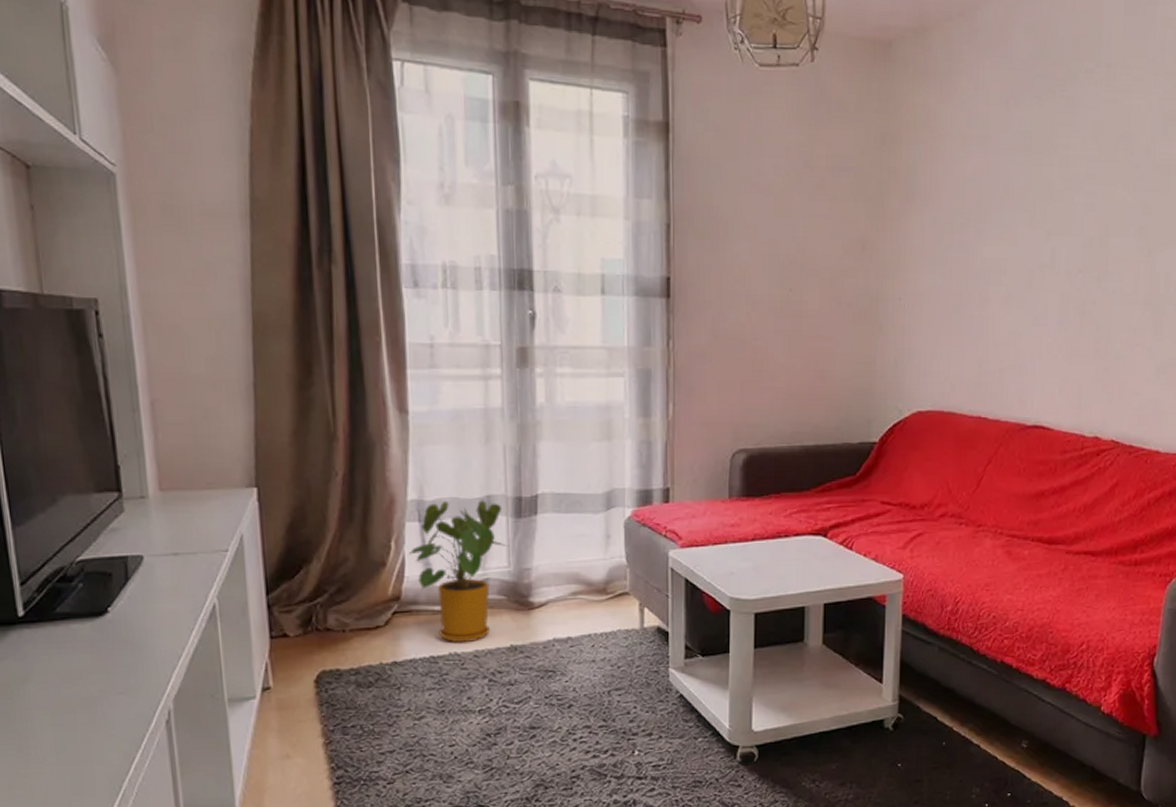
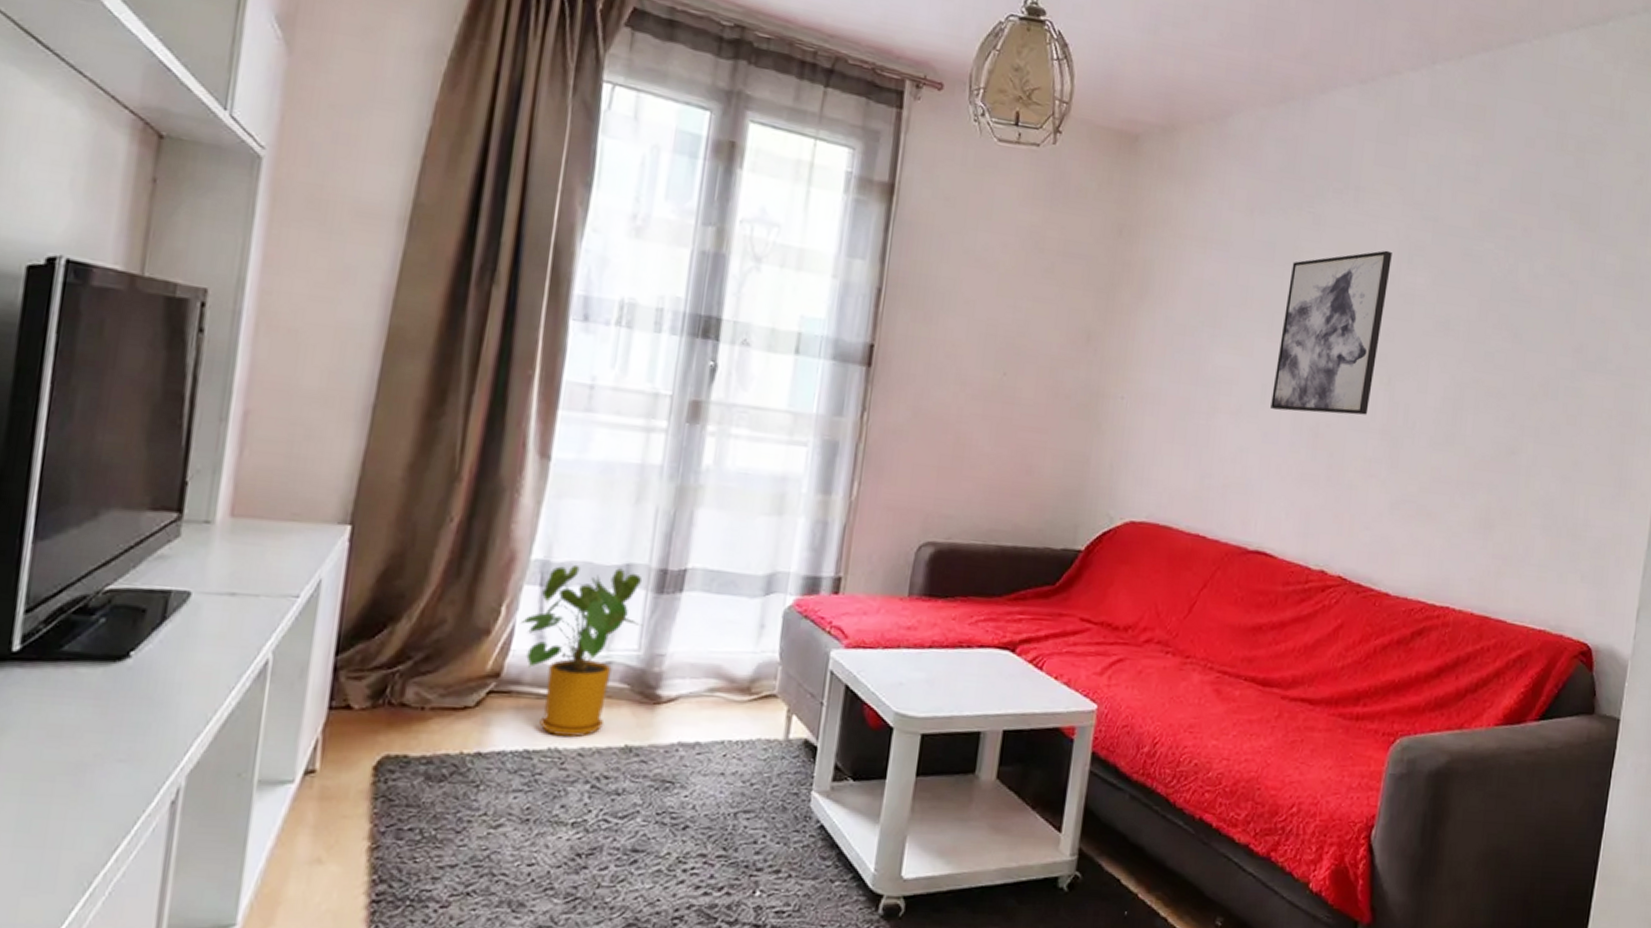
wall art: none [1038,124,1146,293] -> present [1271,250,1392,415]

